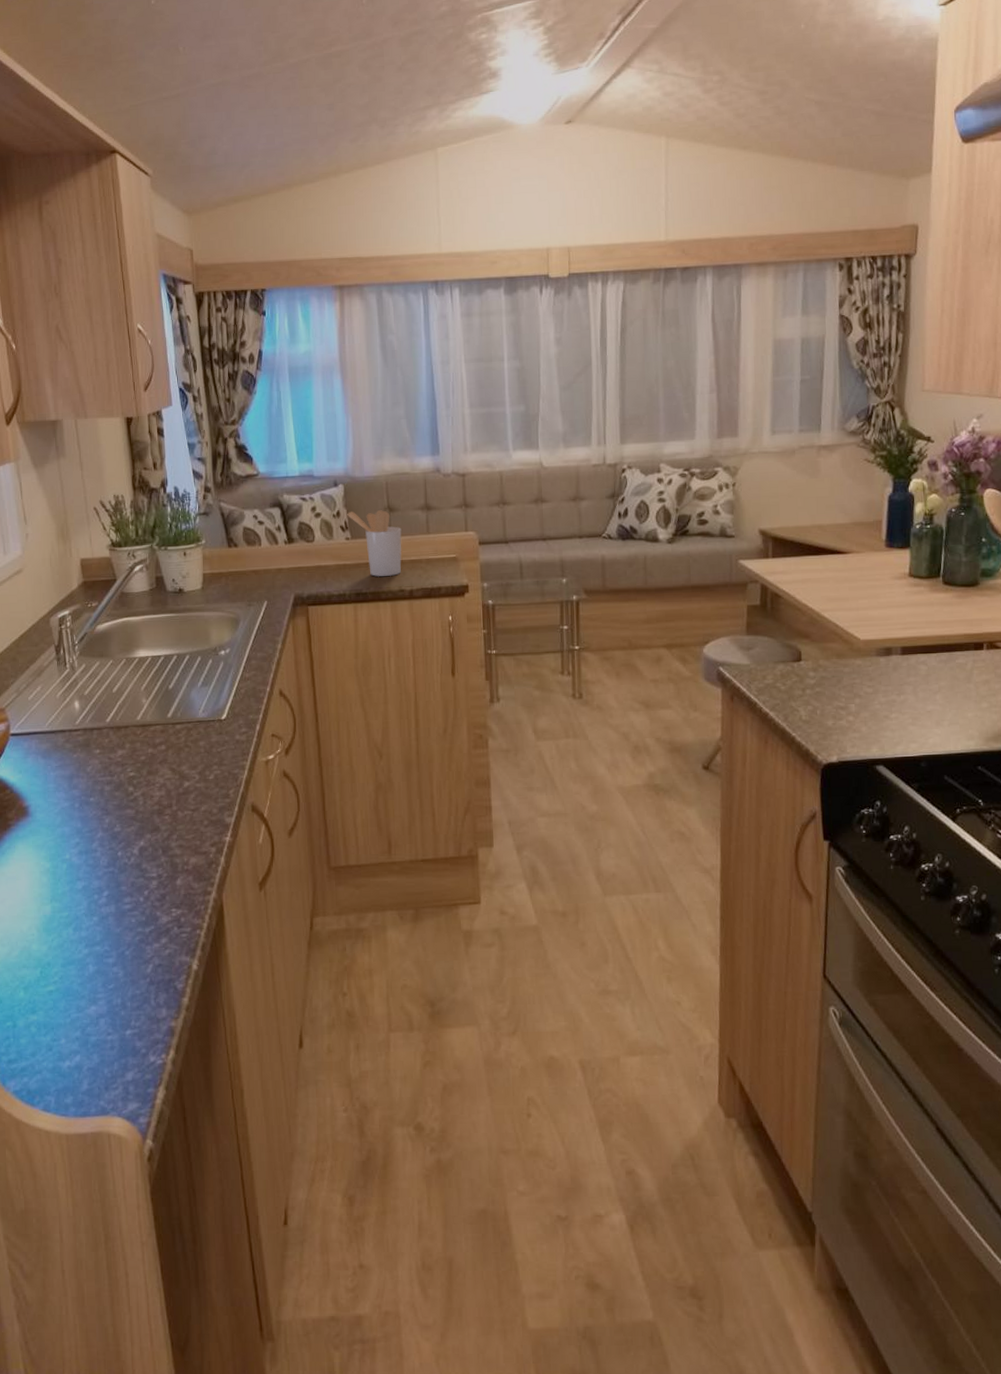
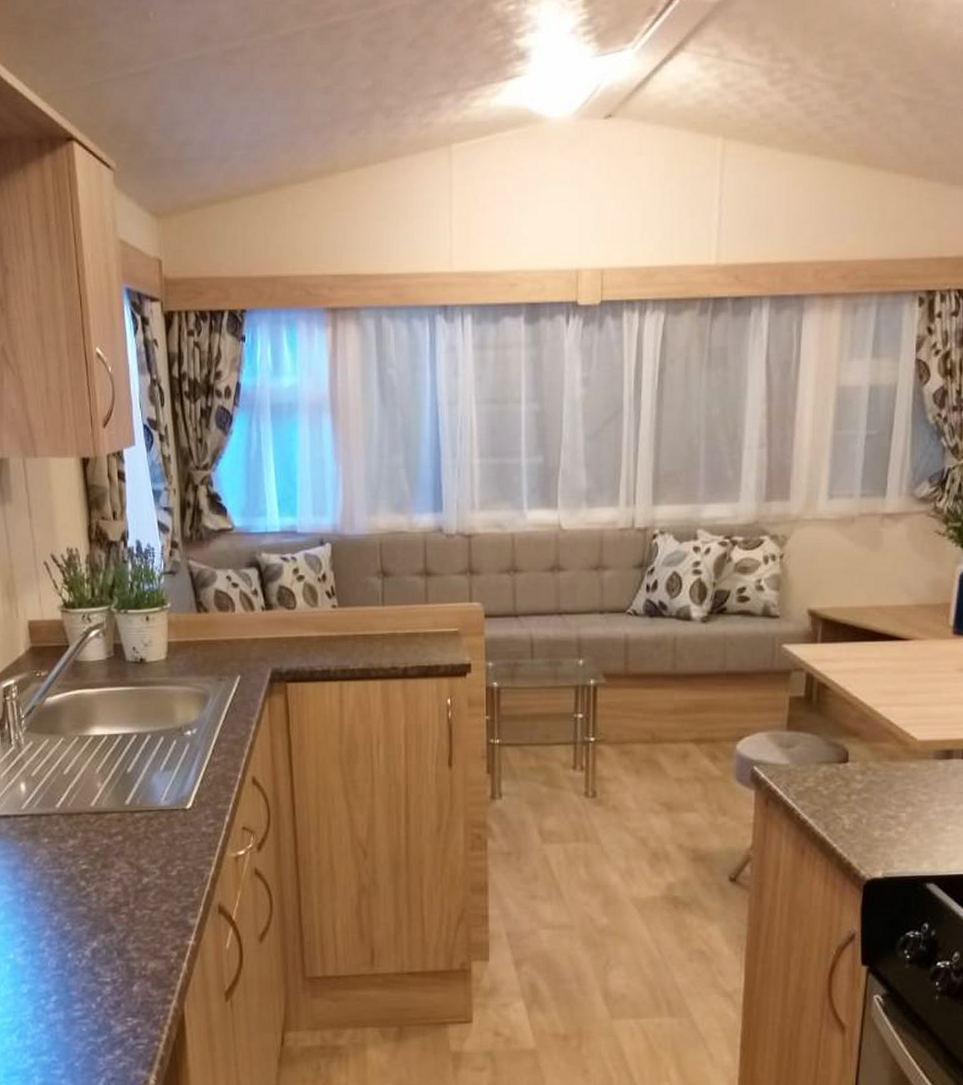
utensil holder: present [346,510,402,577] -> none [333,574,396,651]

